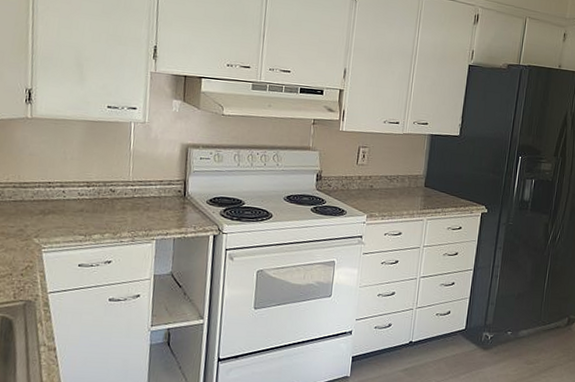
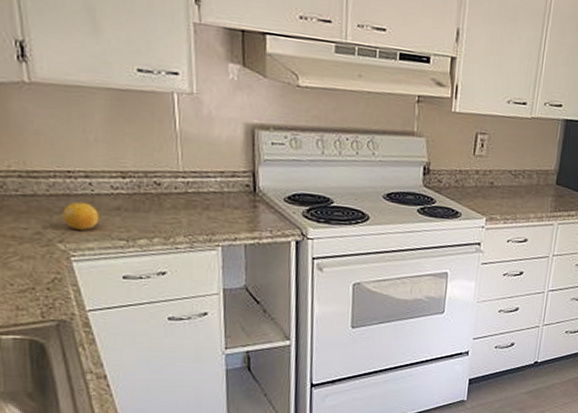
fruit: none [40,205,68,228] -> present [63,201,100,230]

